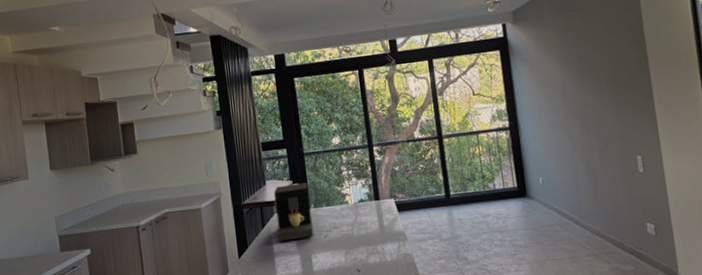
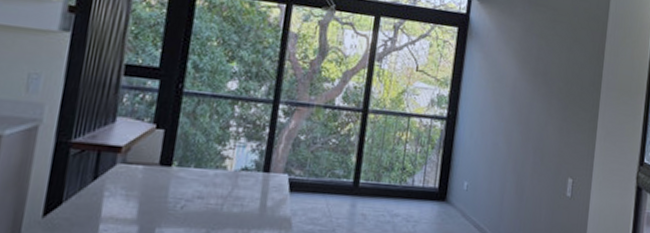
coffee maker: present [274,182,313,242] -> none [111,127,177,205]

